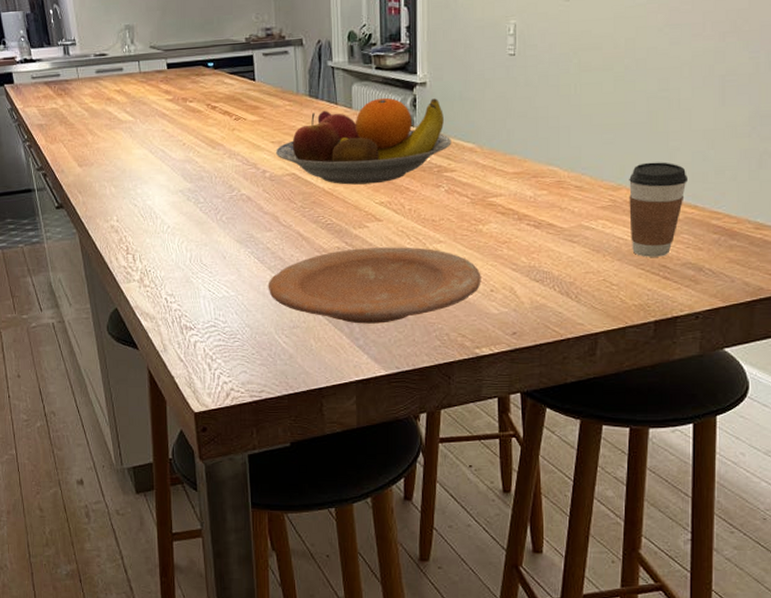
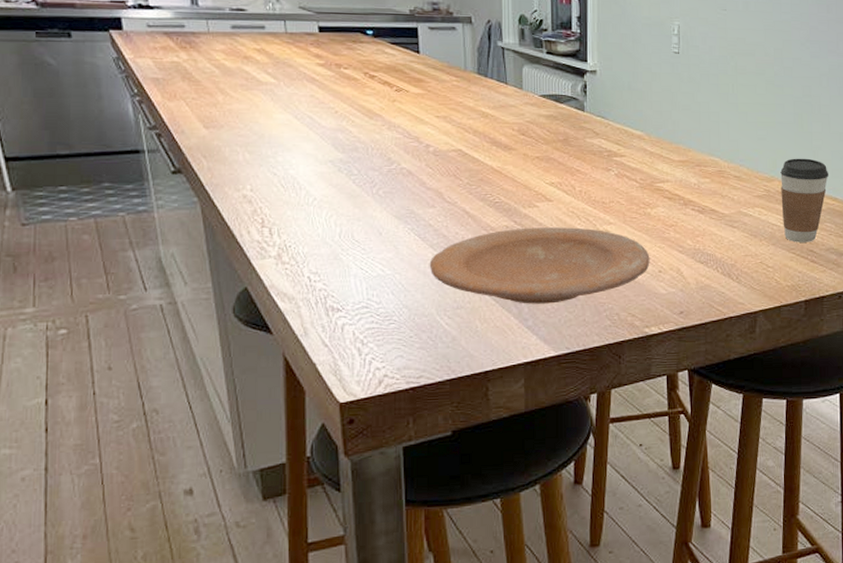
fruit bowl: present [275,97,452,185] -> none [440,81,621,164]

